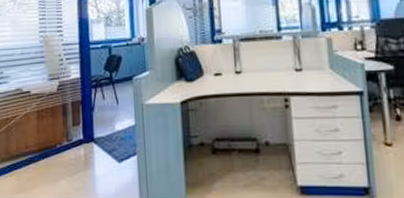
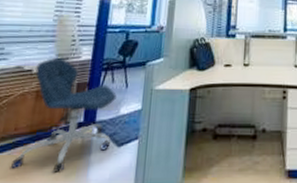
office chair: none [28,77,112,188] -> present [10,57,117,174]

